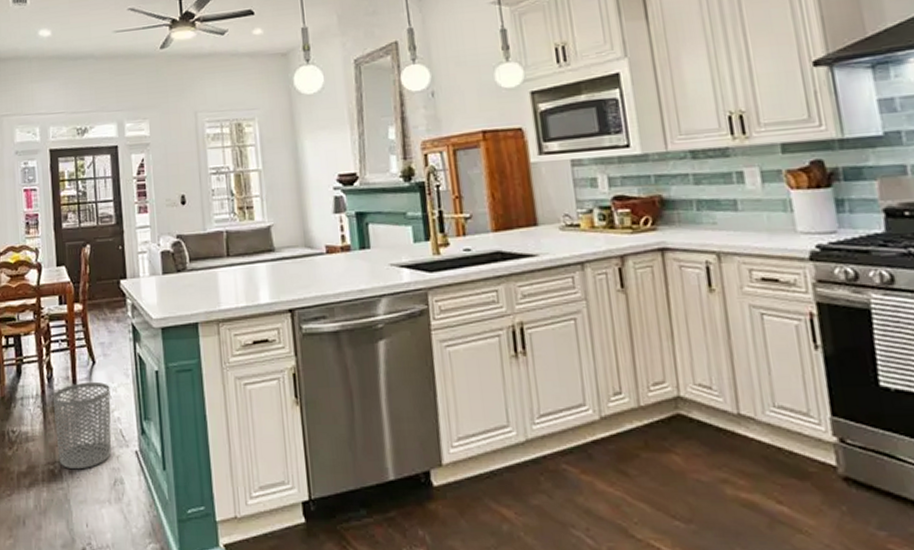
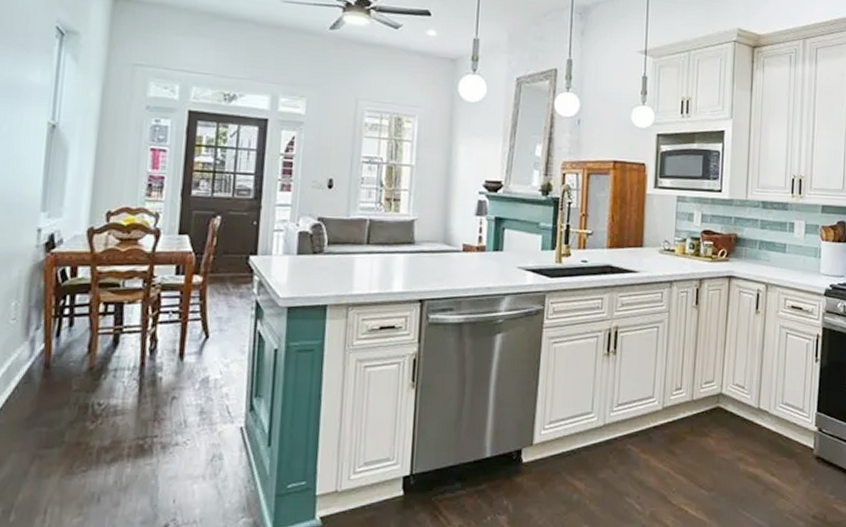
waste bin: present [52,381,112,470] -> none [150,356,222,445]

